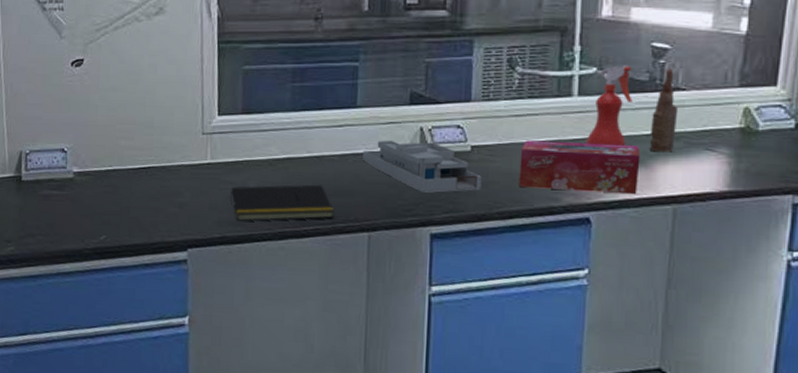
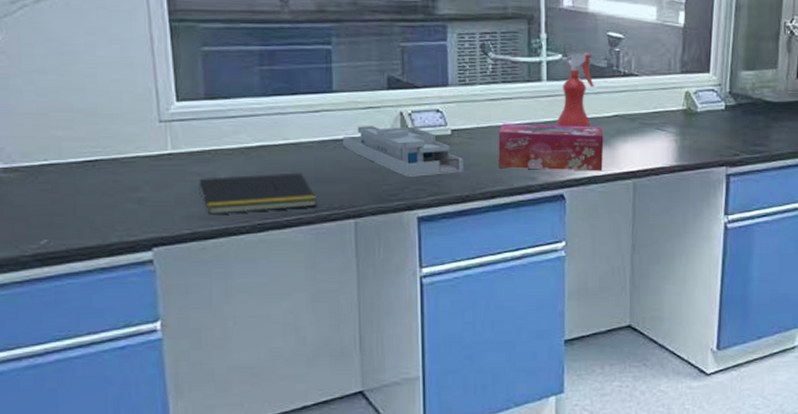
bottle: present [650,68,679,153] -> none [611,56,633,132]

